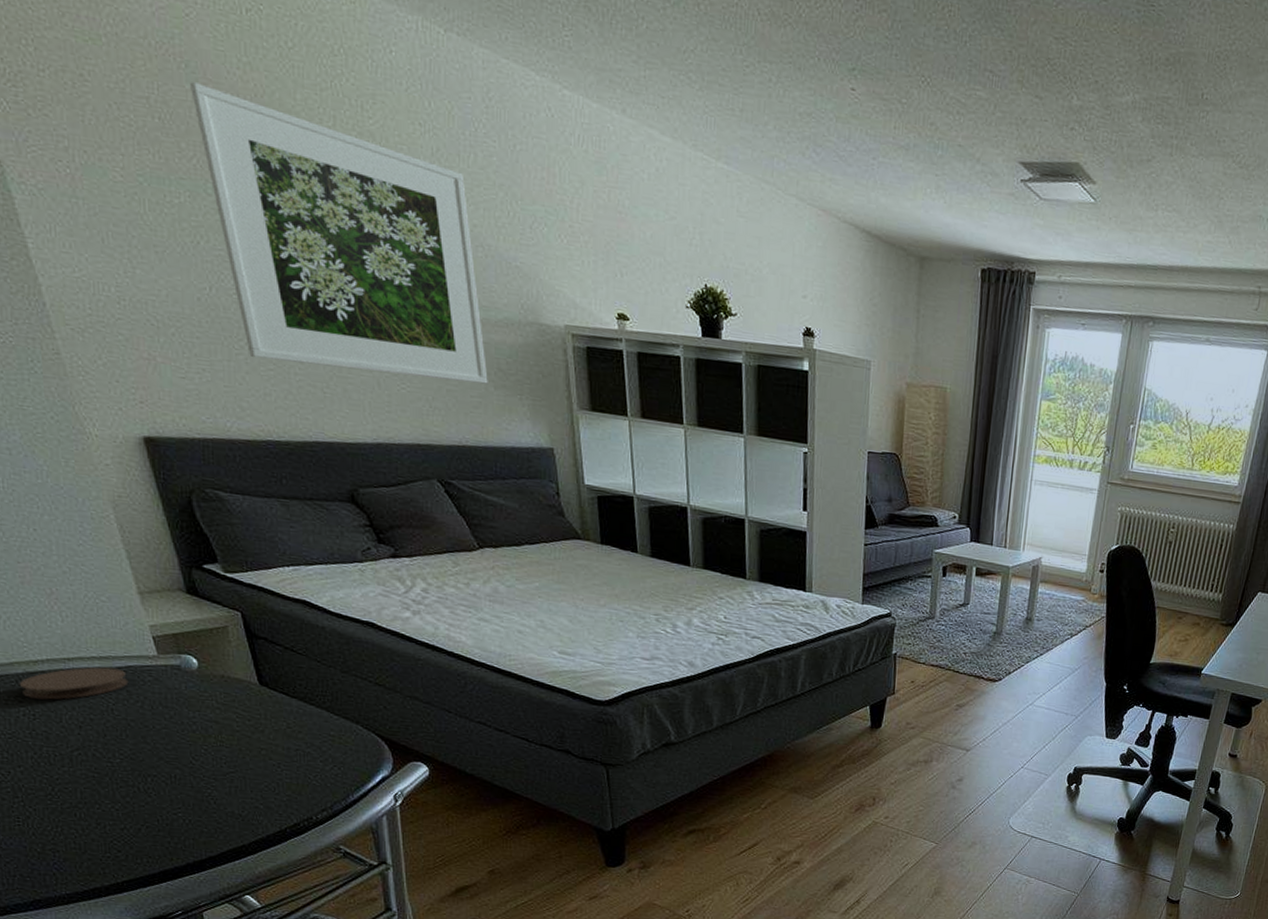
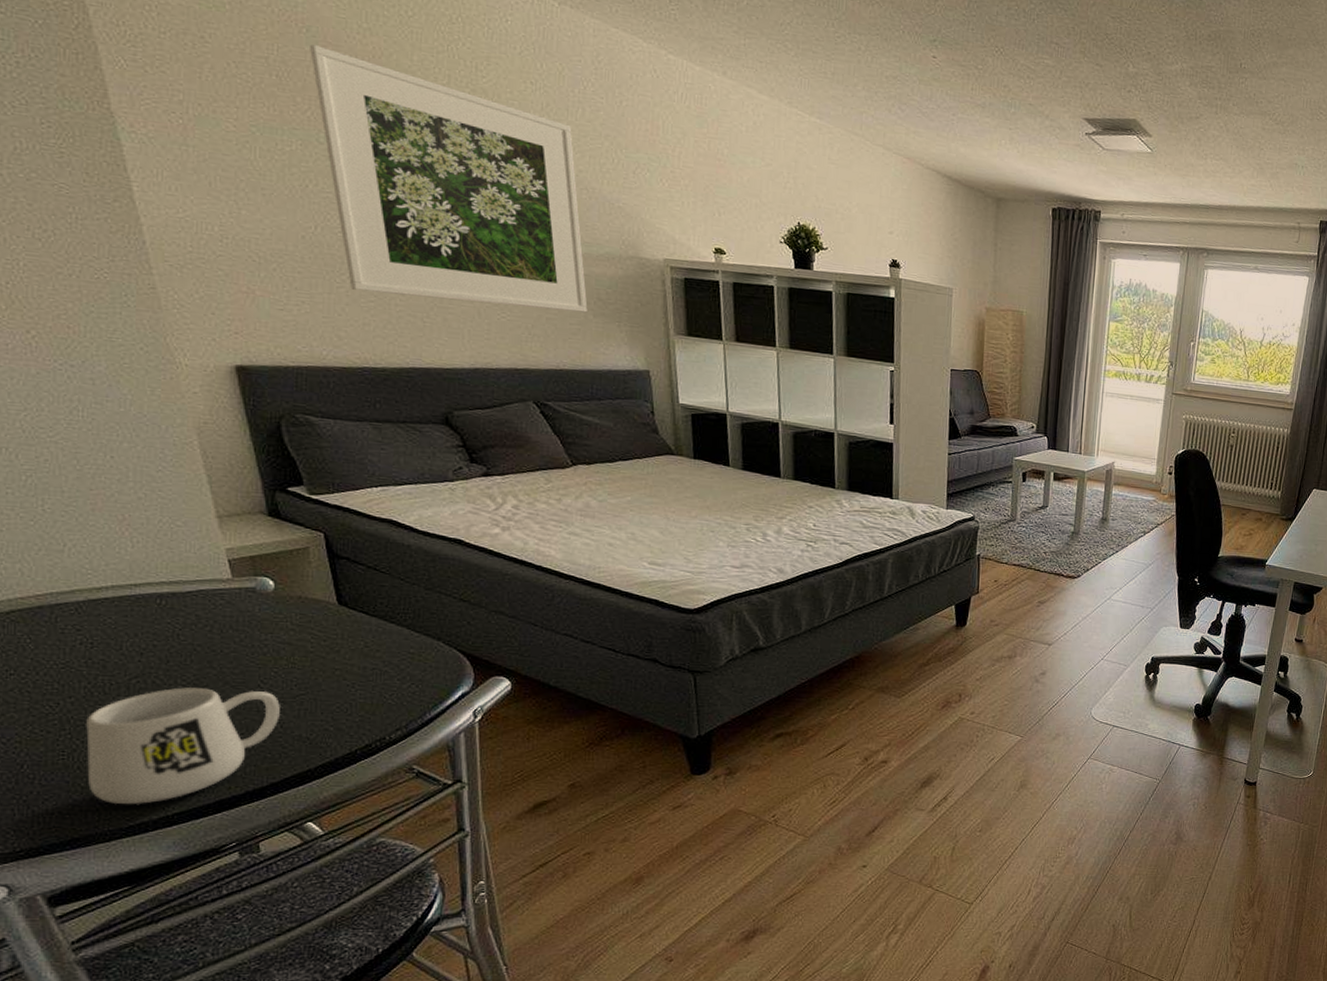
coaster: present [19,667,129,700] -> none [79,592,199,627]
mug: none [36,761,213,872] -> present [86,687,280,805]

